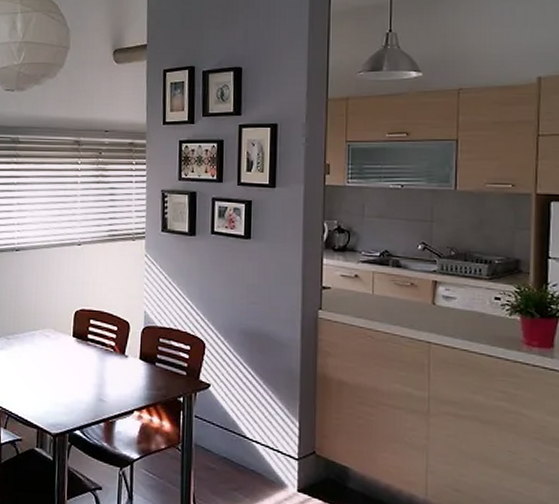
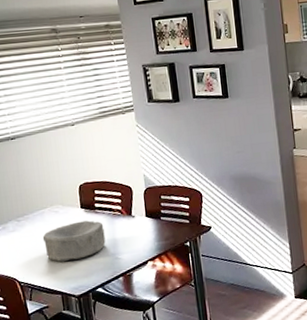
bowl: none [28,351,93,393] -> present [42,220,106,262]

